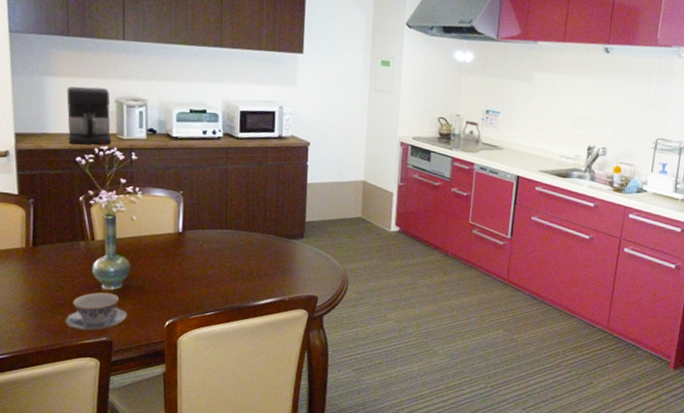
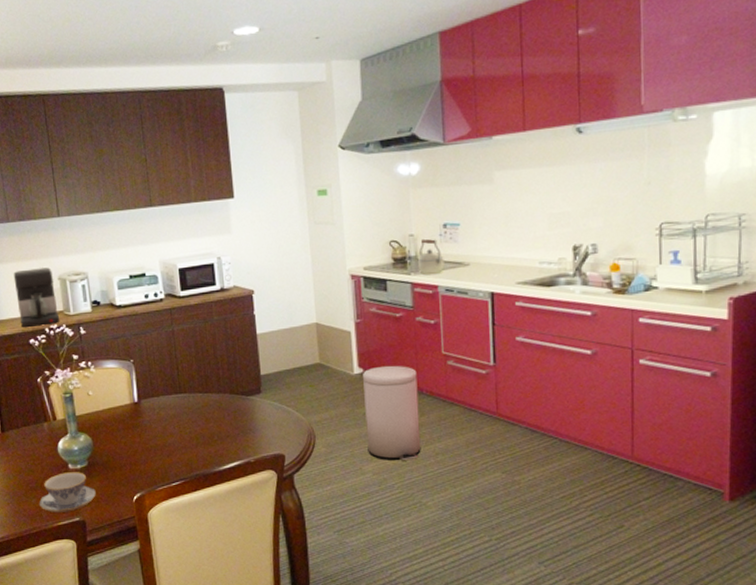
pedal bin: none [393,227,446,313] -> present [363,365,421,461]

